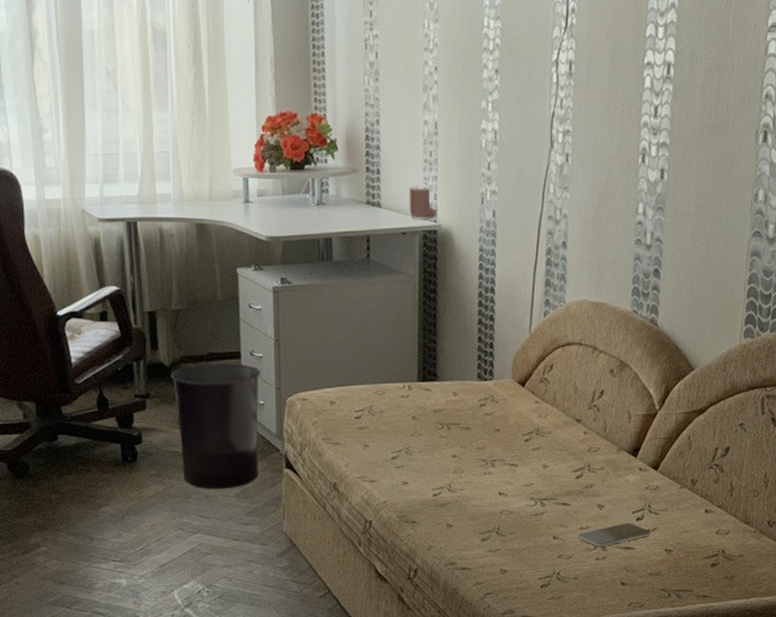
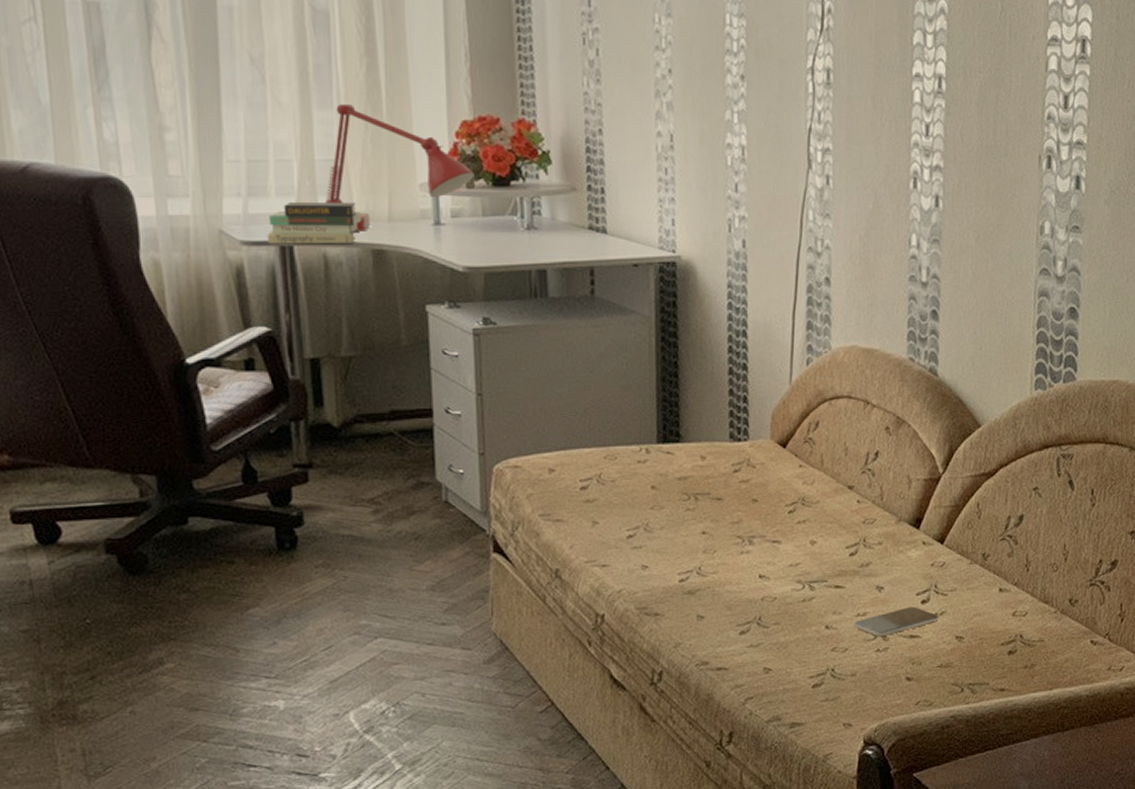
books: none [117,185,189,221] -> present [266,201,362,245]
desk lamp: none [162,106,276,209] -> present [326,104,474,232]
waste bin: present [171,363,261,488] -> none [341,423,460,580]
mug: present [409,187,438,221] -> none [641,210,677,251]

